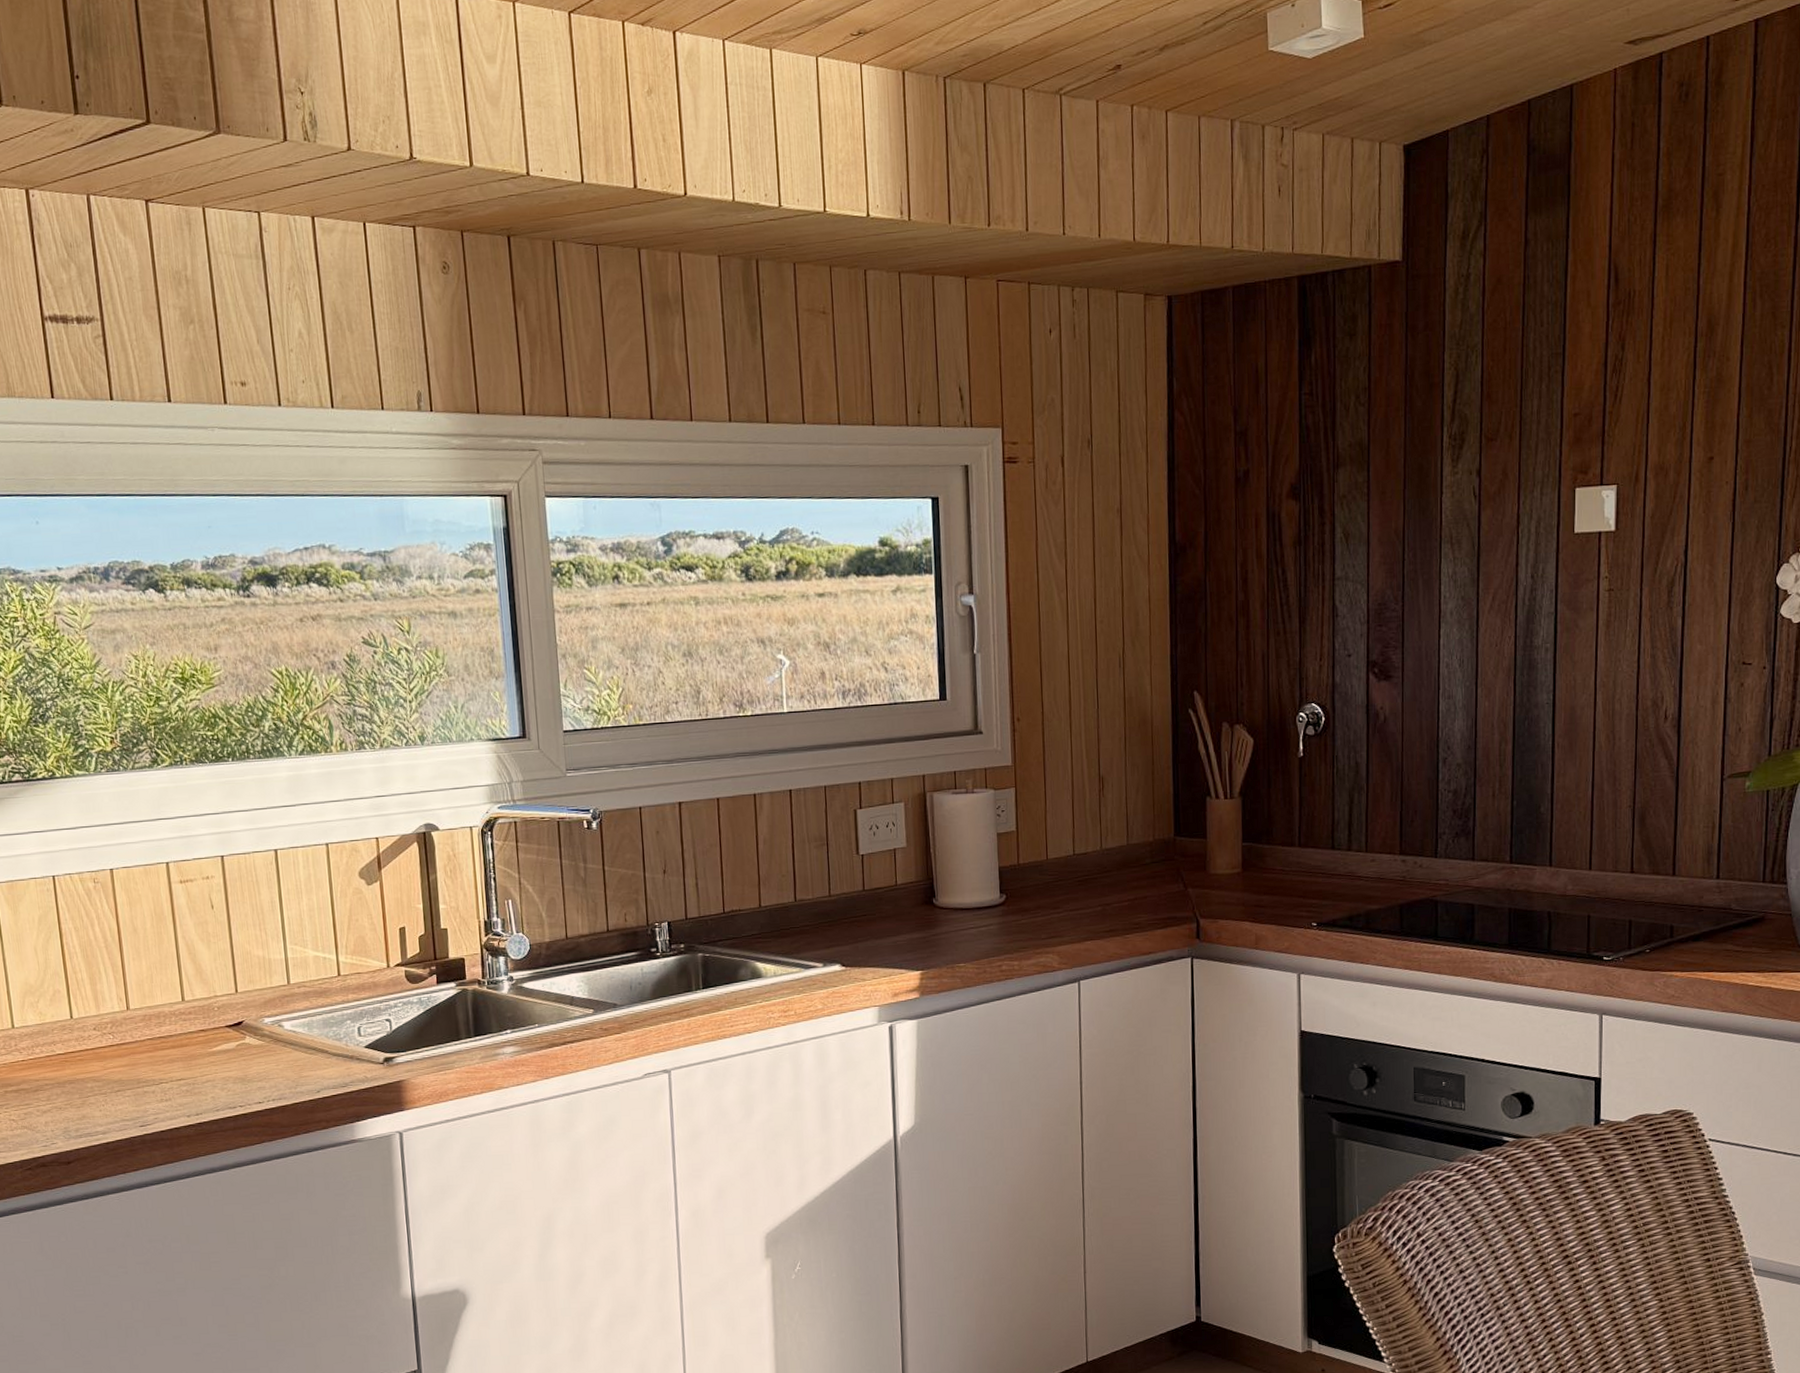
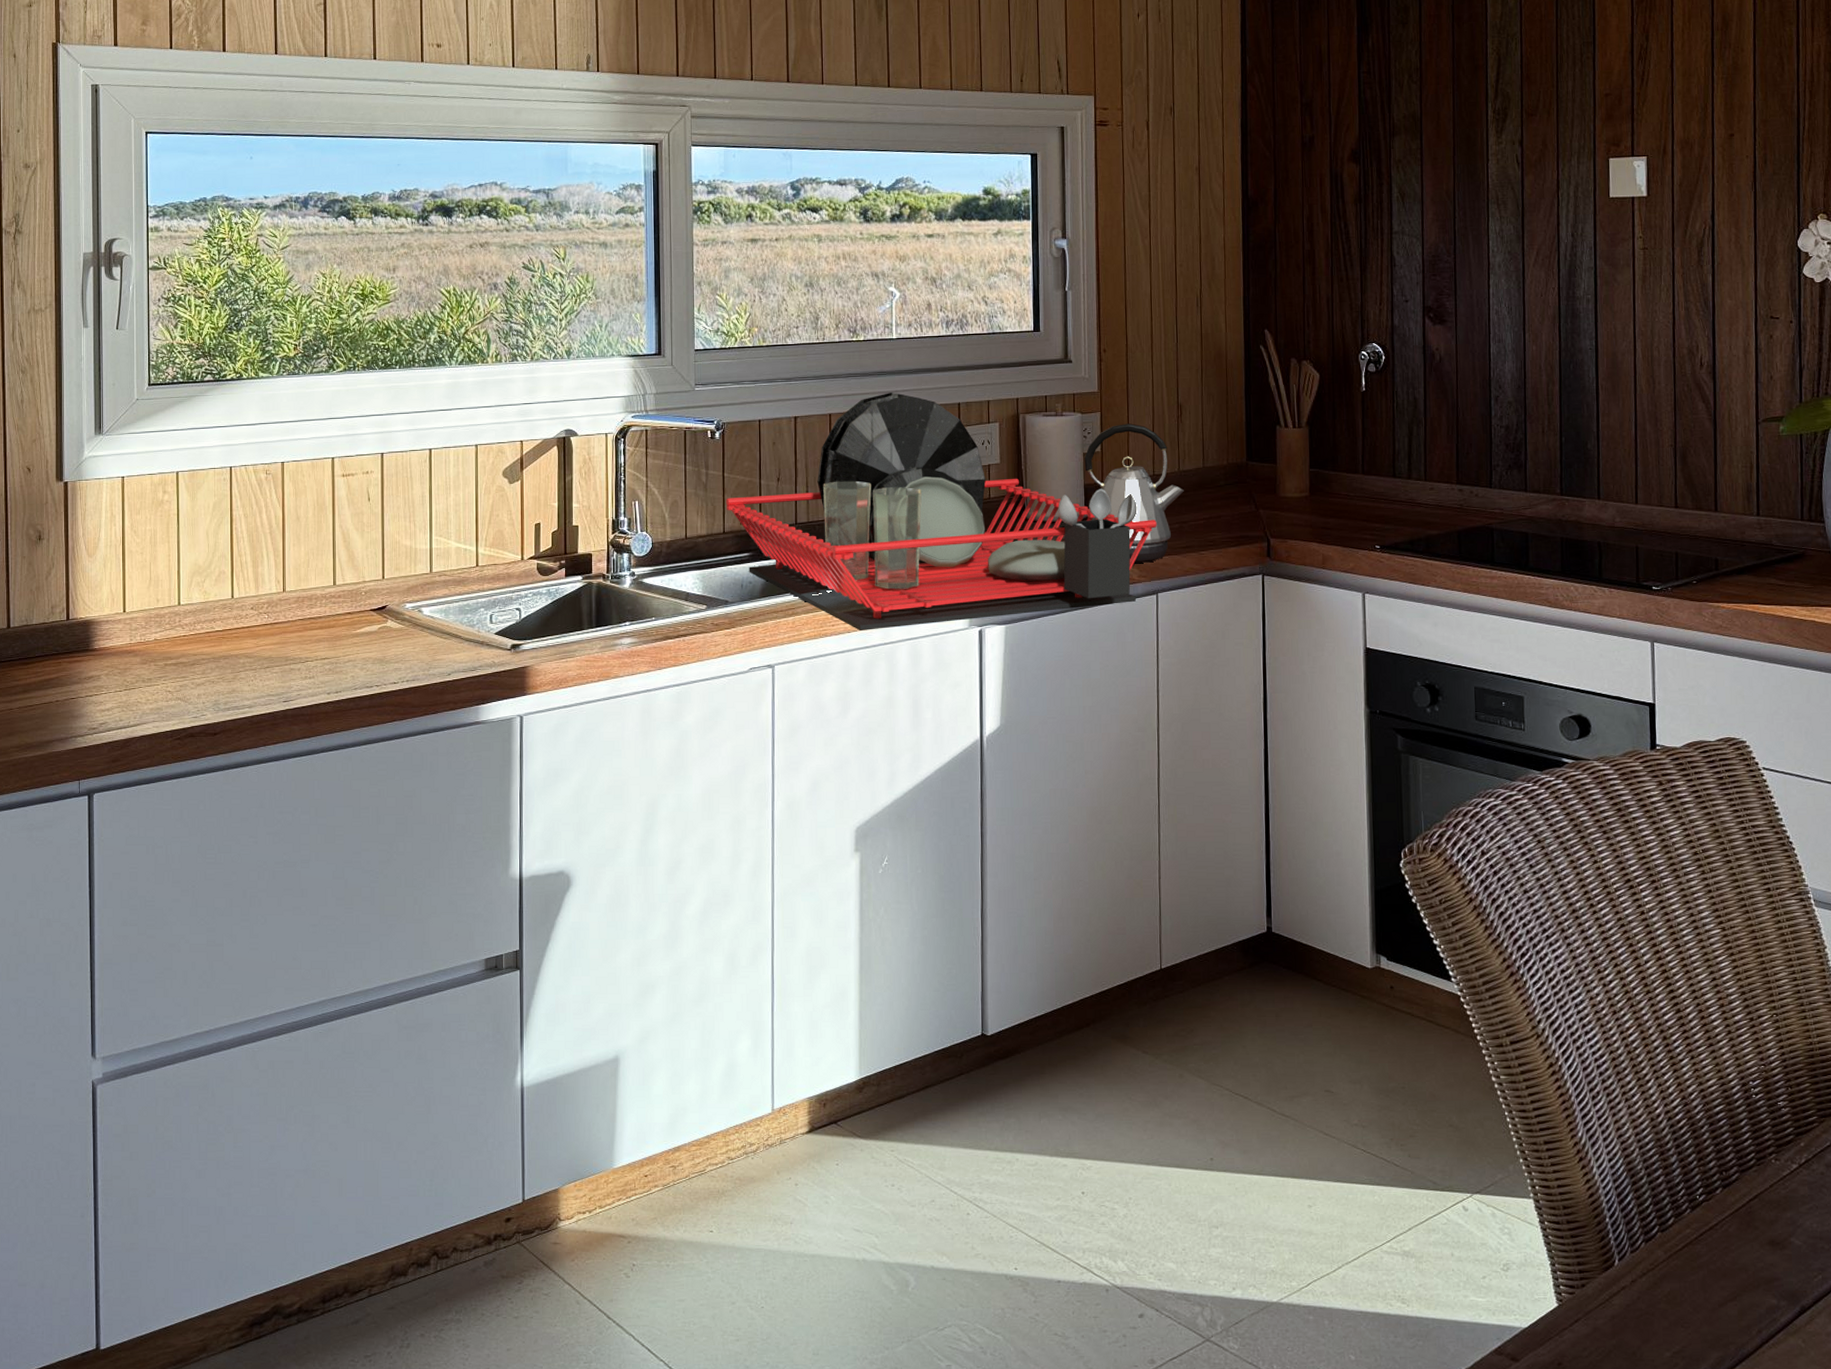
dish rack: none [607,772,1078,1031] -> present [725,392,1157,631]
kettle: none [998,799,1107,950] -> present [1084,423,1184,563]

